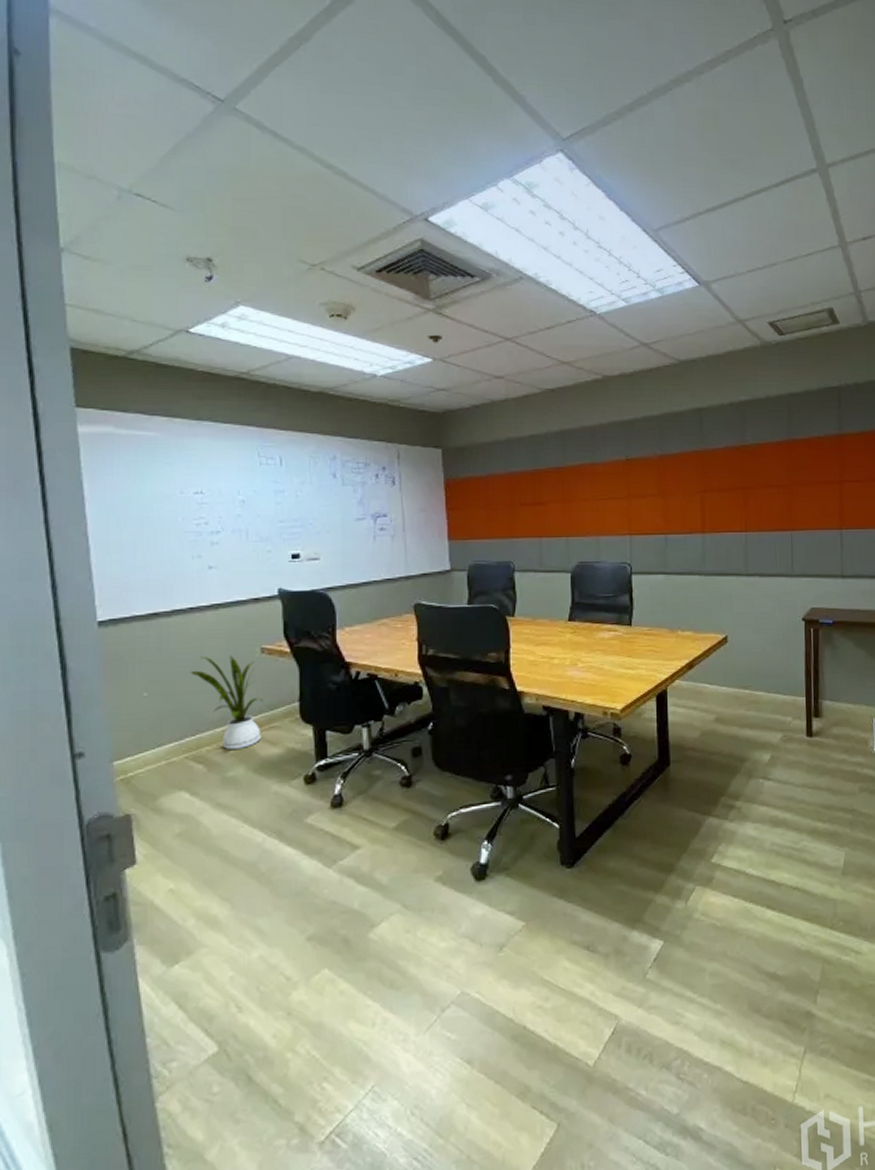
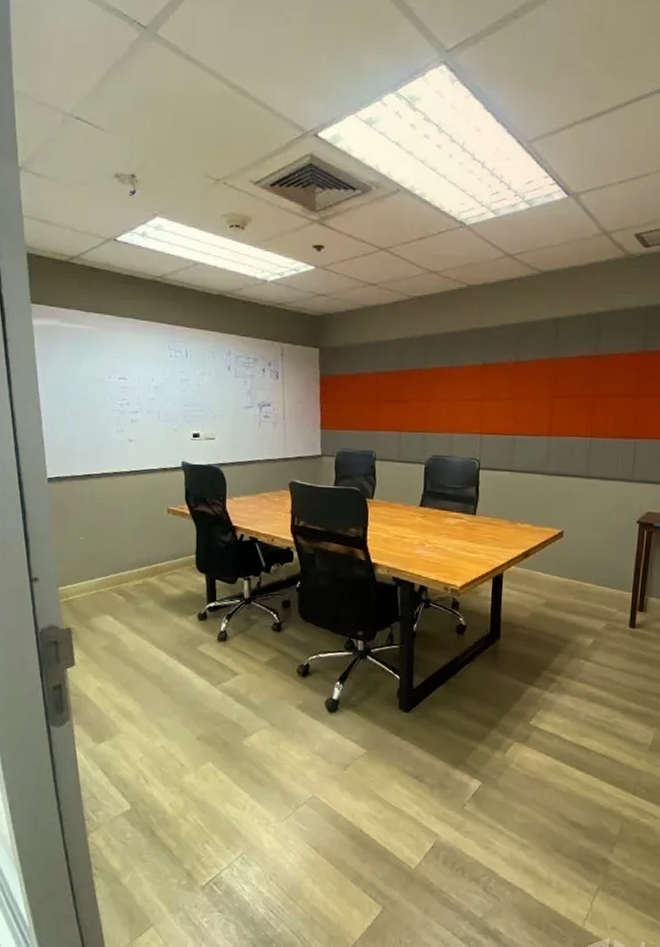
house plant: present [190,655,264,750] -> none [114,511,169,588]

